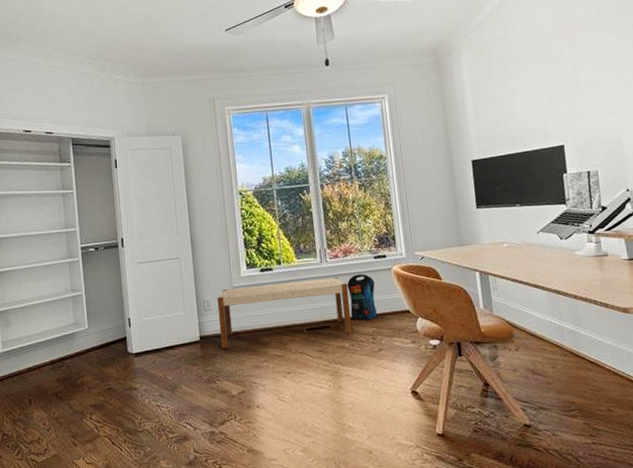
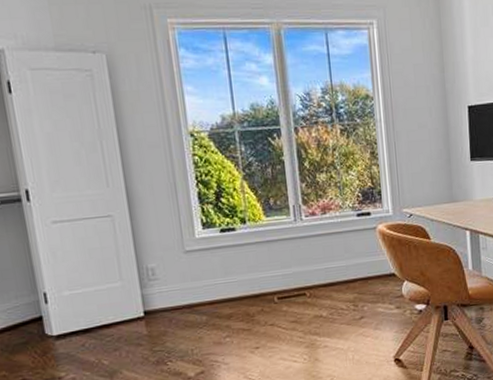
bench: present [217,276,352,349] -> none [164,237,331,325]
pouch: present [346,274,377,321] -> none [325,234,359,286]

